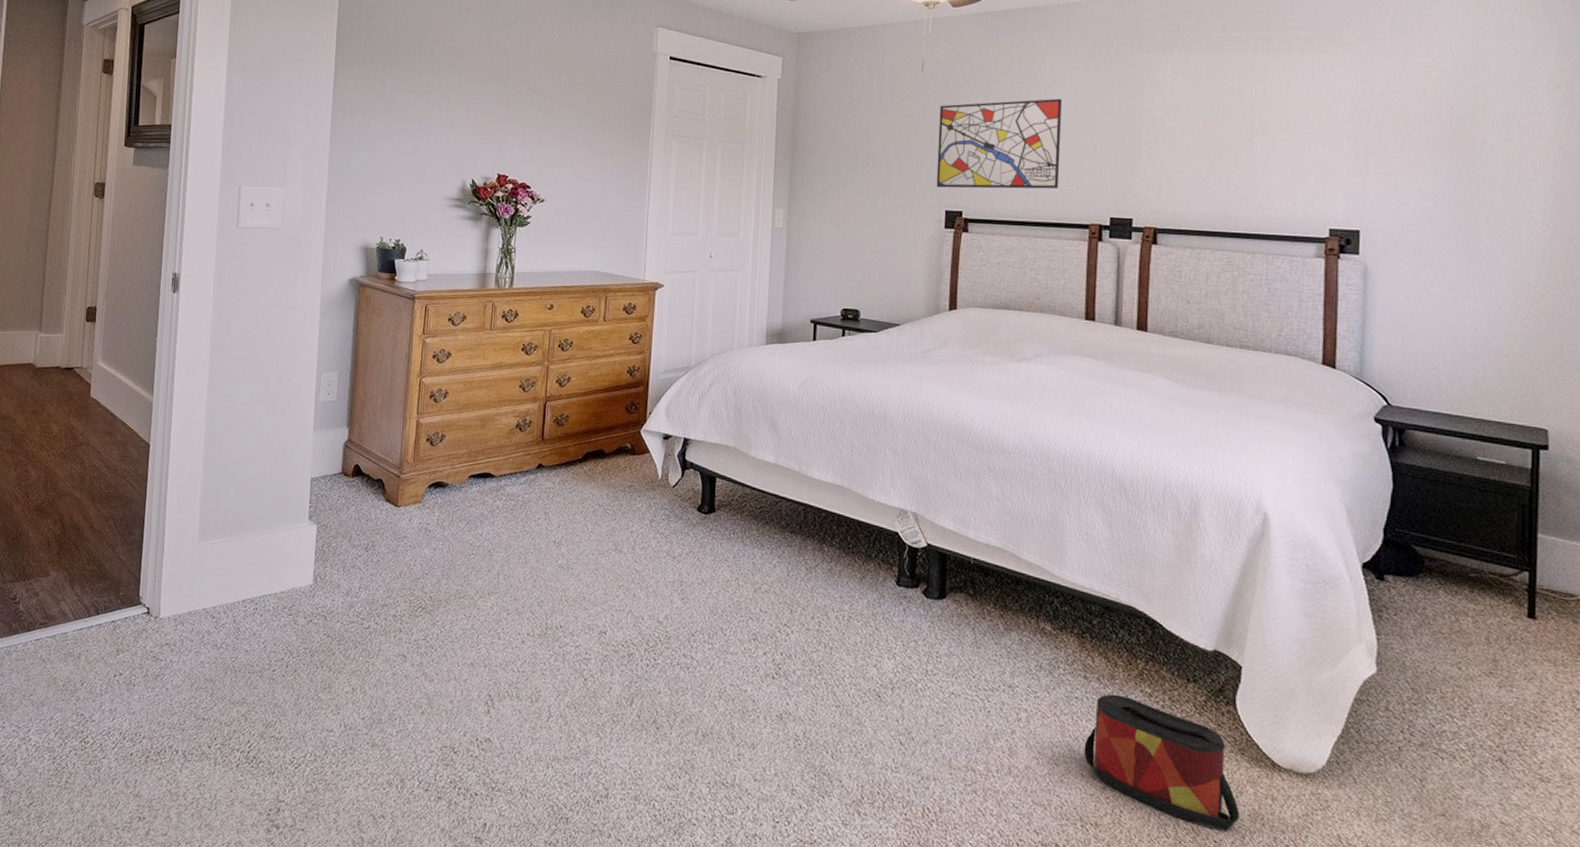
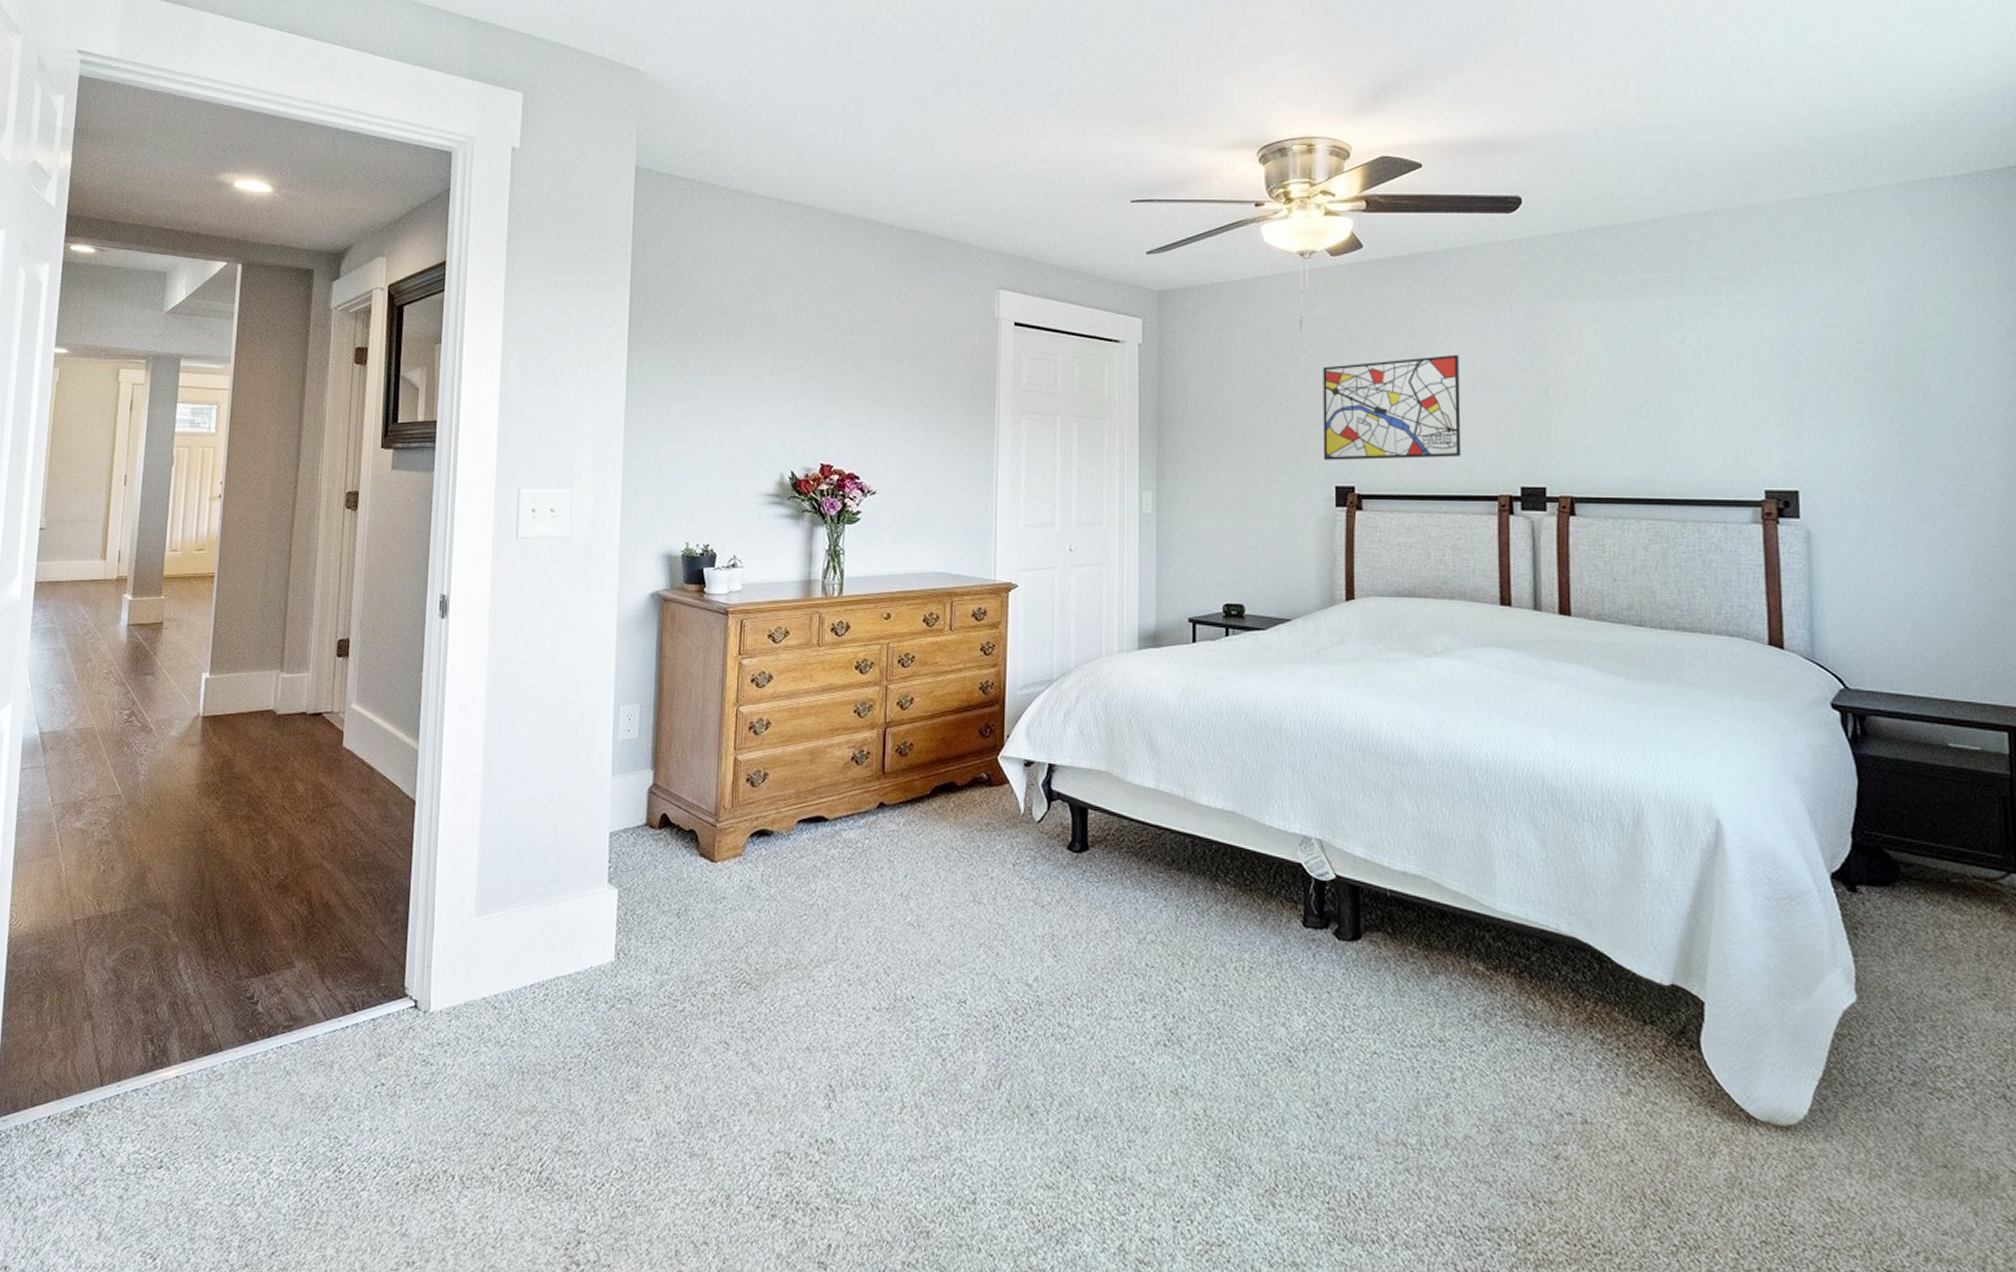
bag: present [1084,694,1240,830] -> none [1530,1043,1714,1200]

